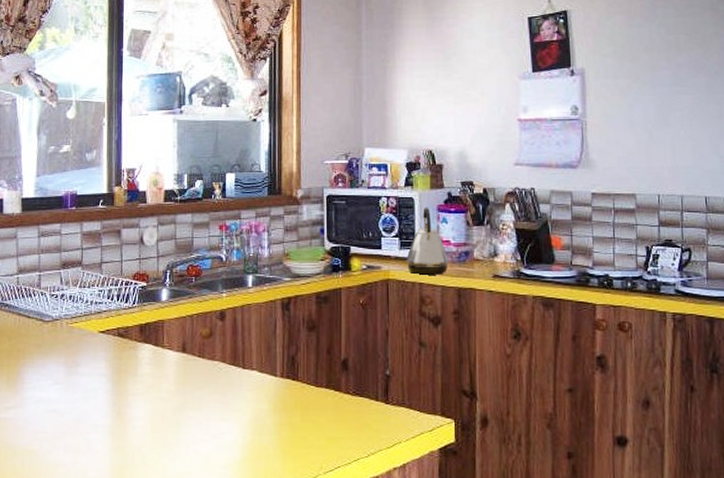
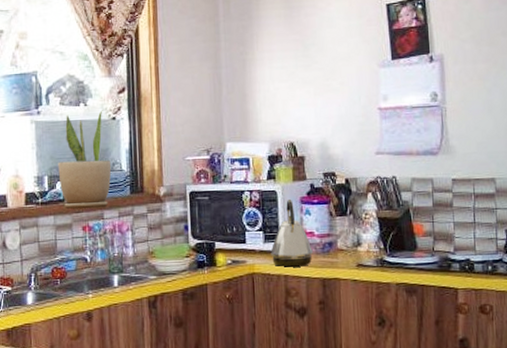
potted plant: none [198,110,250,208] -> present [58,109,112,210]

